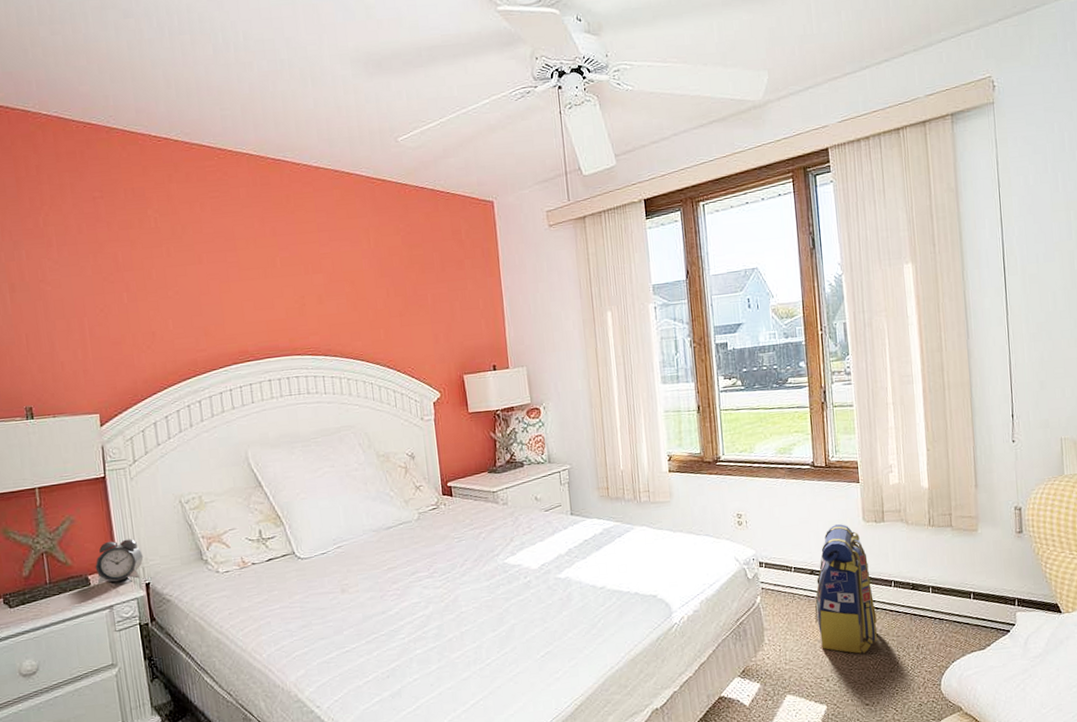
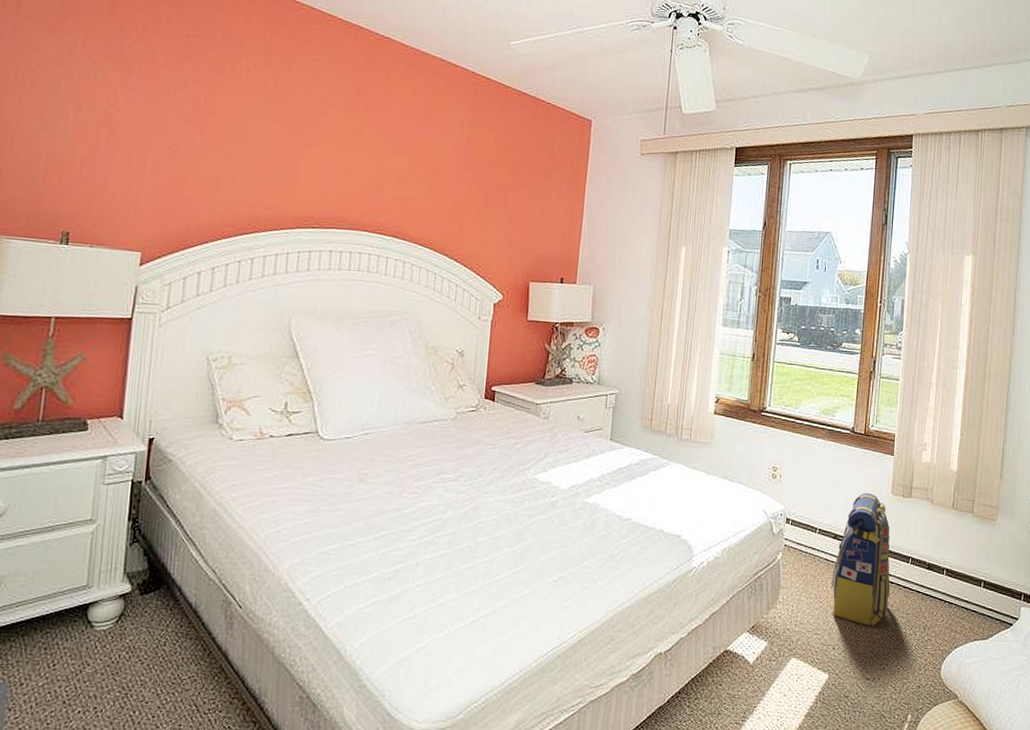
alarm clock: present [95,539,144,584] -> none [95,387,154,432]

